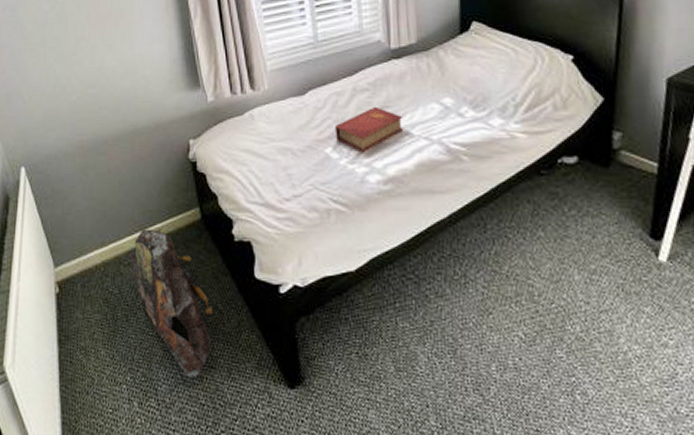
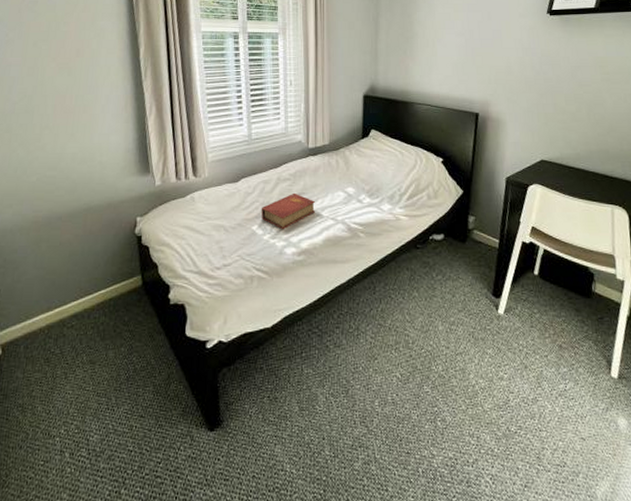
backpack: present [129,227,225,378] -> none [72,293,157,427]

